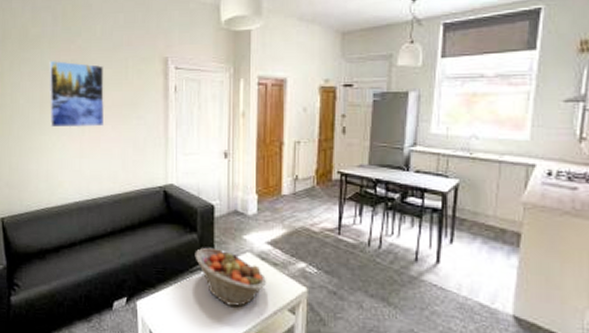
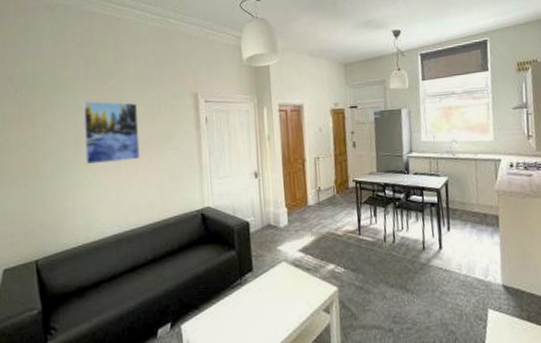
fruit basket: present [194,247,266,306] -> none [234,261,301,315]

